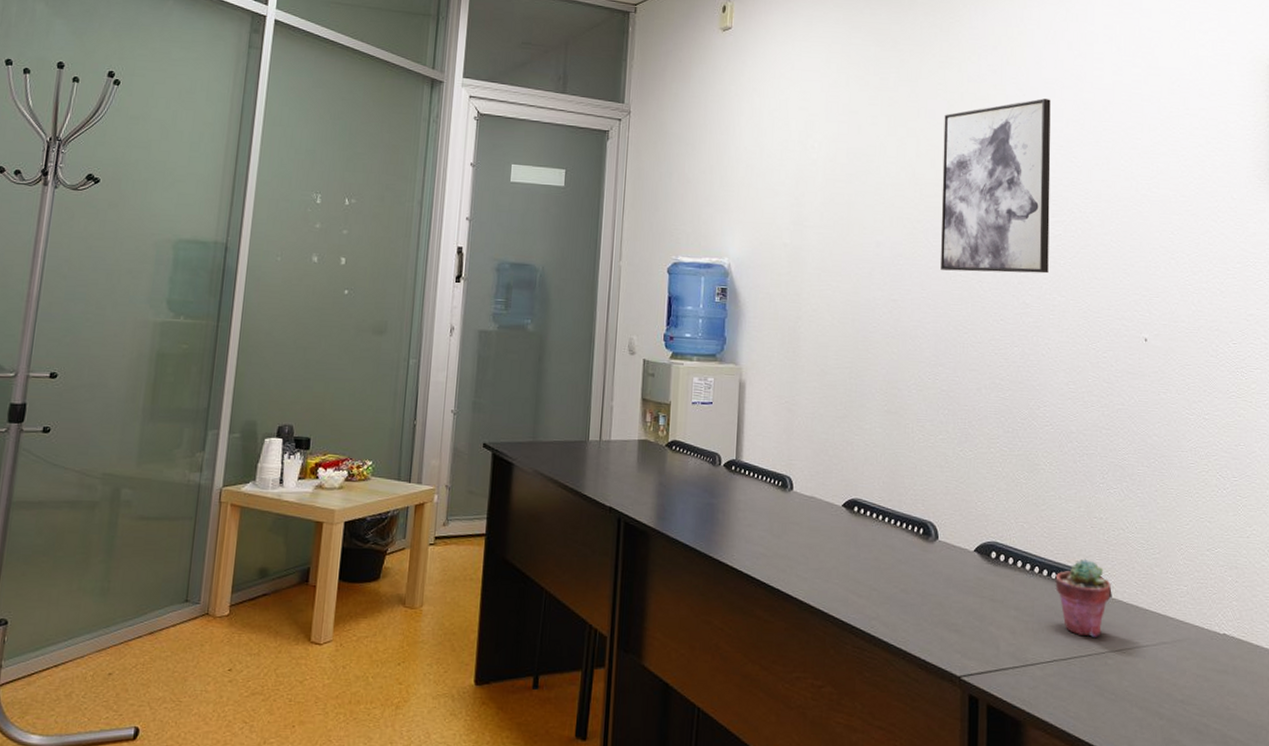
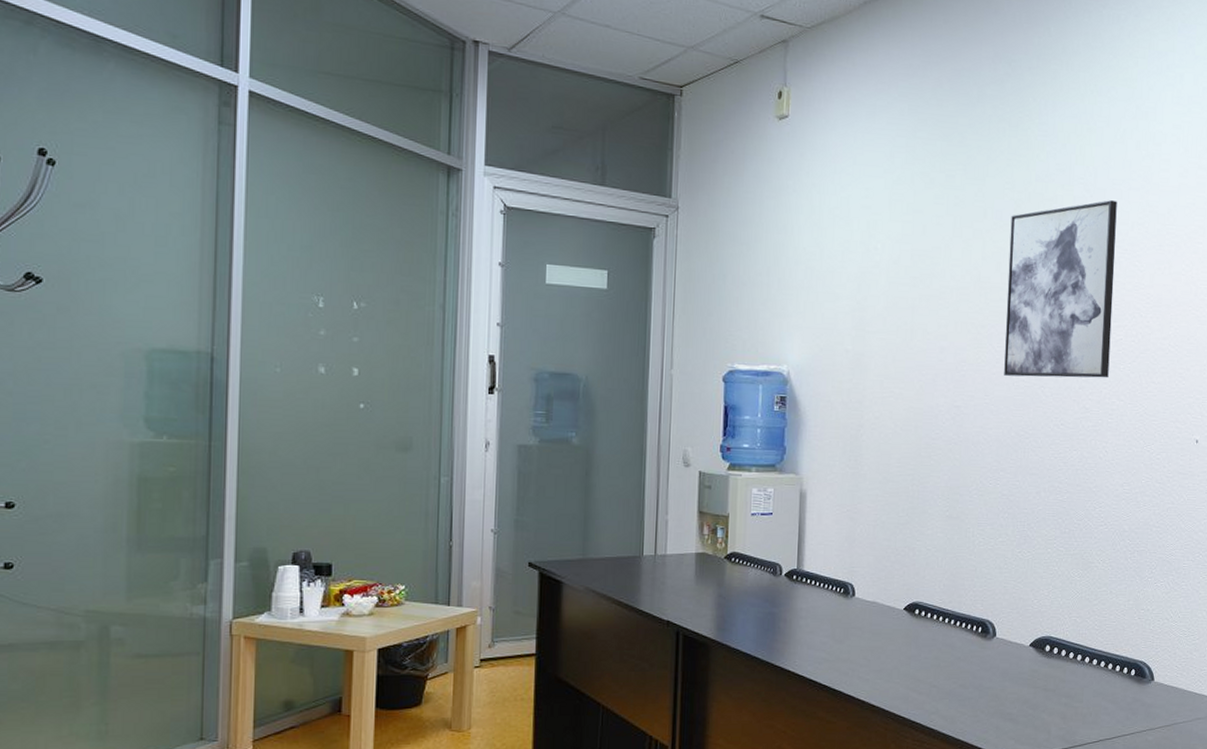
potted succulent: present [1055,558,1111,637] -> none [1103,647,1154,717]

